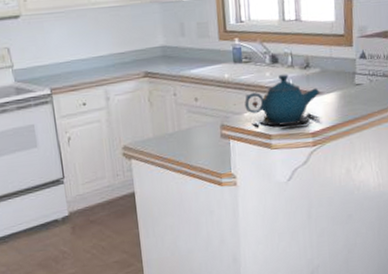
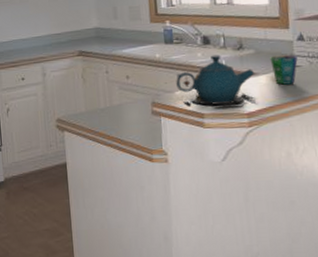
cup: none [334,73,359,104] -> present [270,55,298,85]

